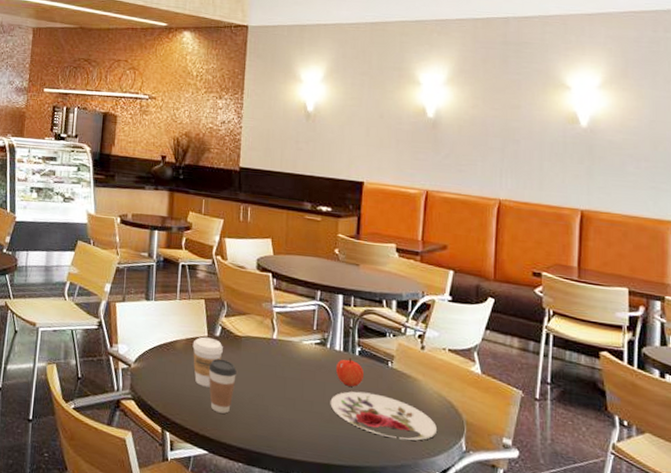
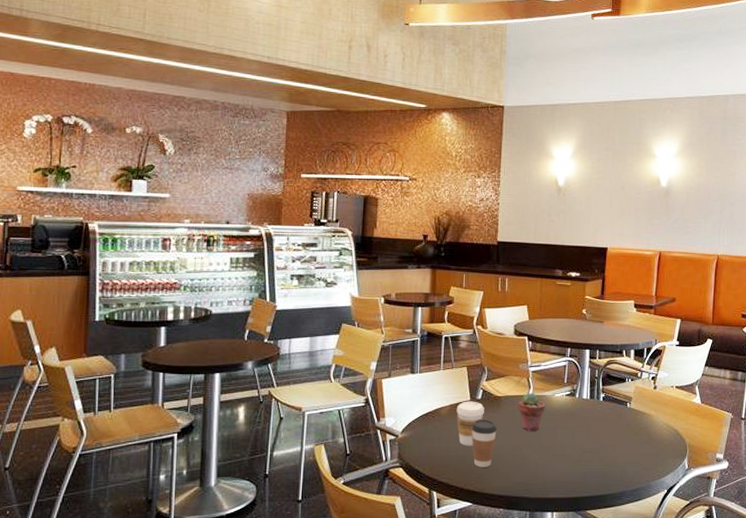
potted succulent: none [260,335,291,380] -> present [518,392,545,431]
plate: present [330,391,438,441] -> none [578,431,666,468]
apple: present [335,358,365,387] -> none [583,404,608,428]

